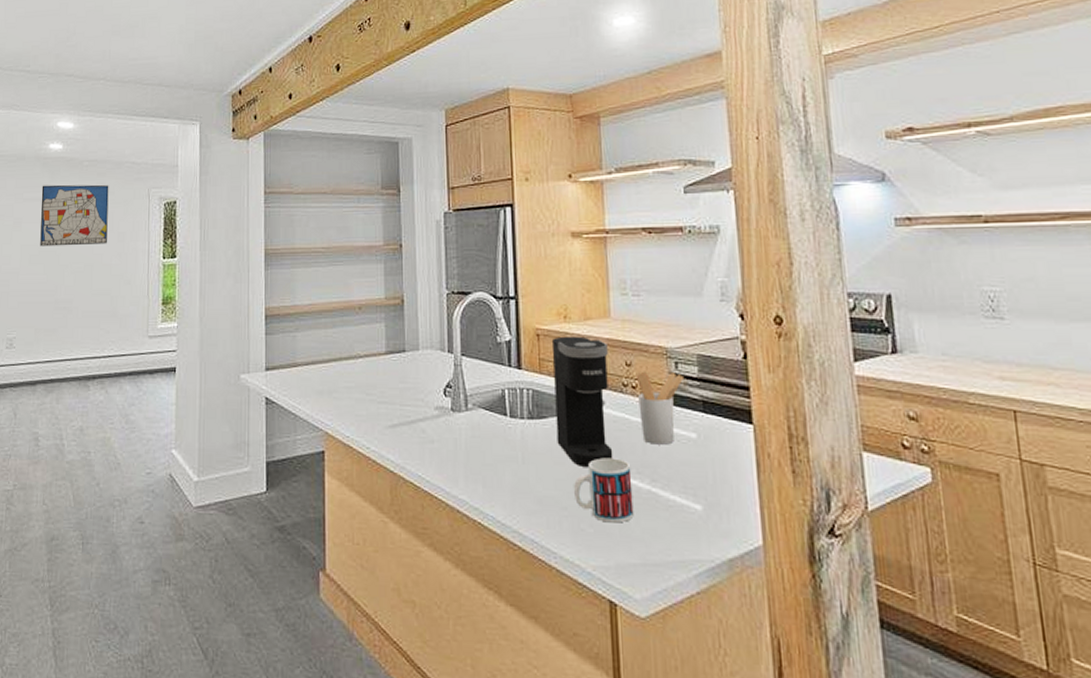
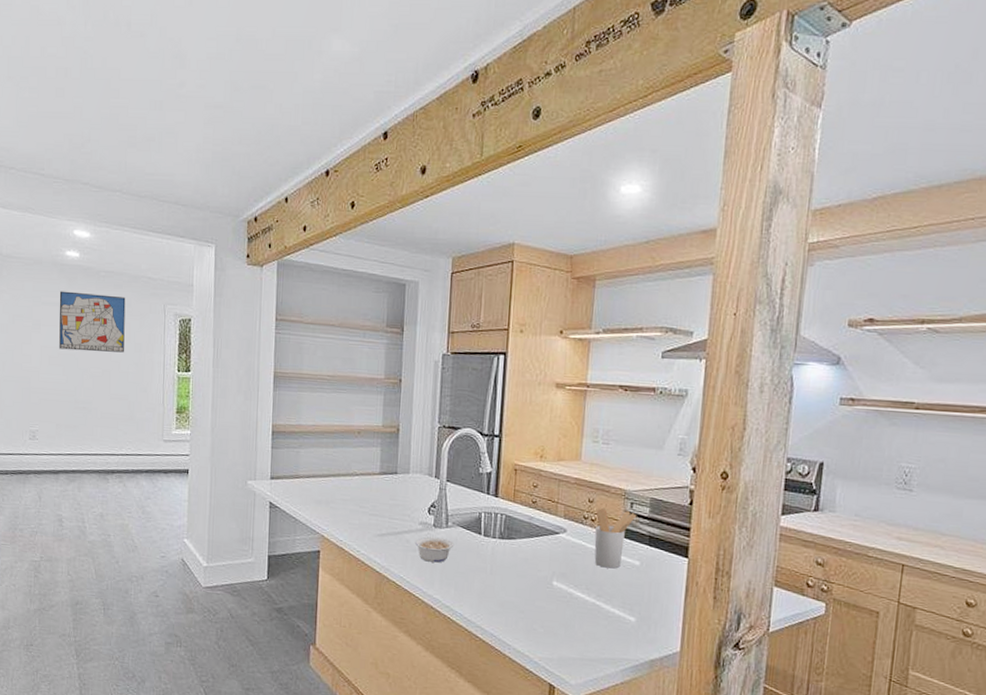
legume: none [432,423,477,455] -> present [415,537,455,563]
coffee maker: present [551,336,613,468] -> none [522,472,575,582]
mug: present [573,457,634,523] -> none [530,574,581,627]

